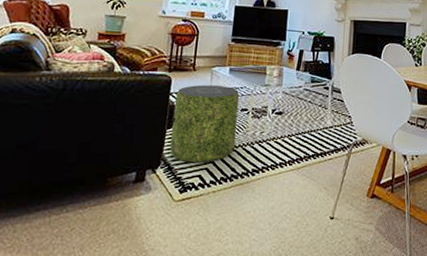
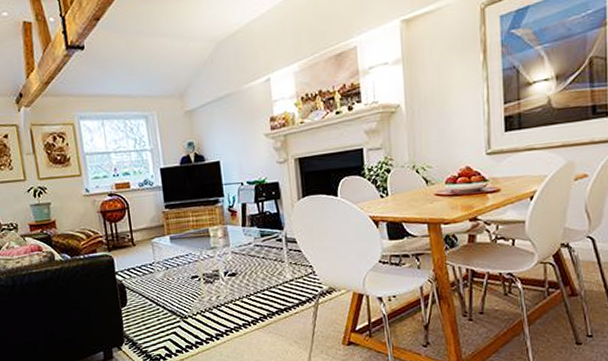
pouf: present [170,84,240,162] -> none [121,256,193,336]

